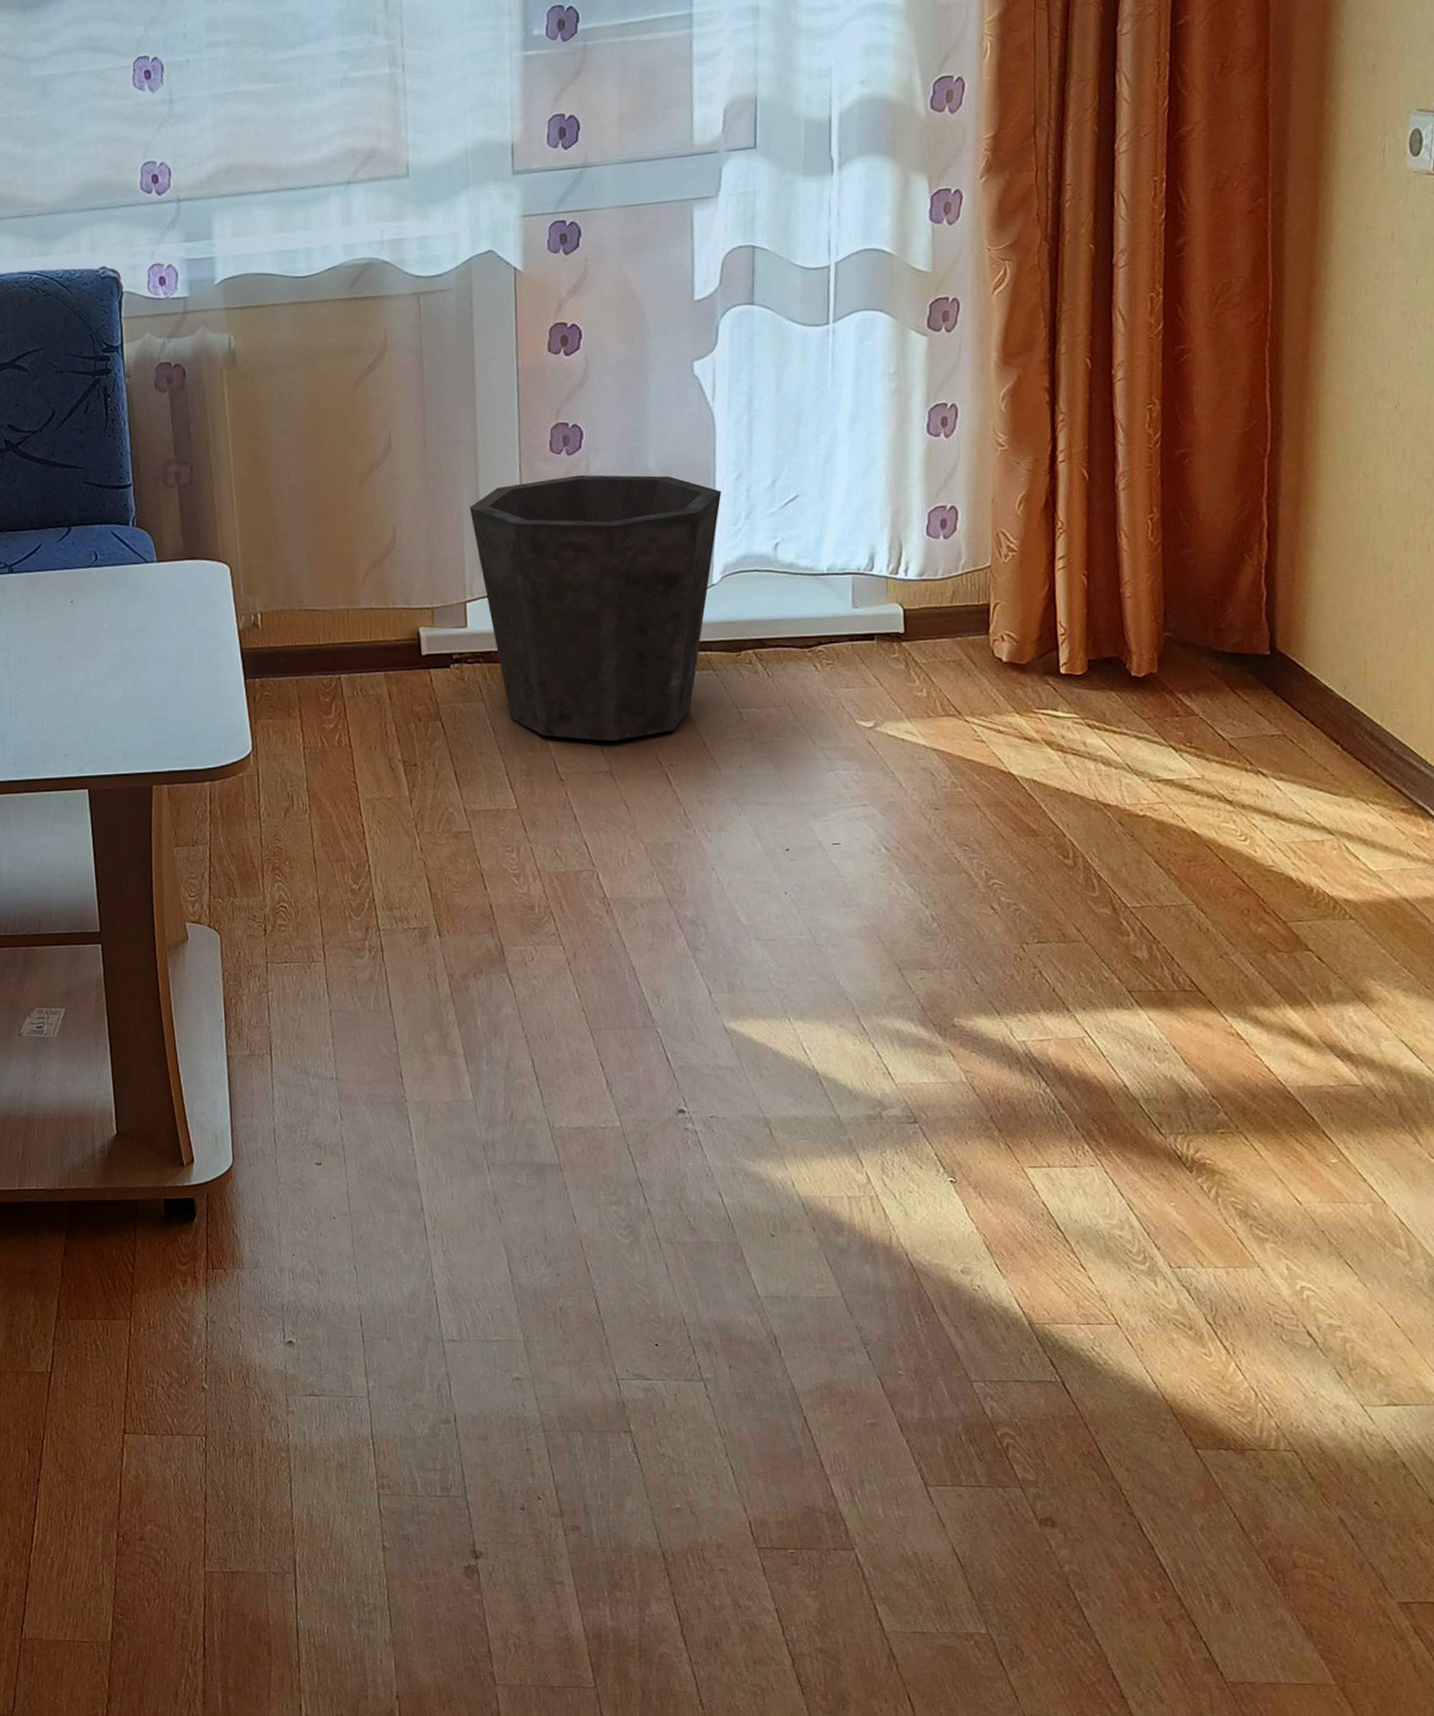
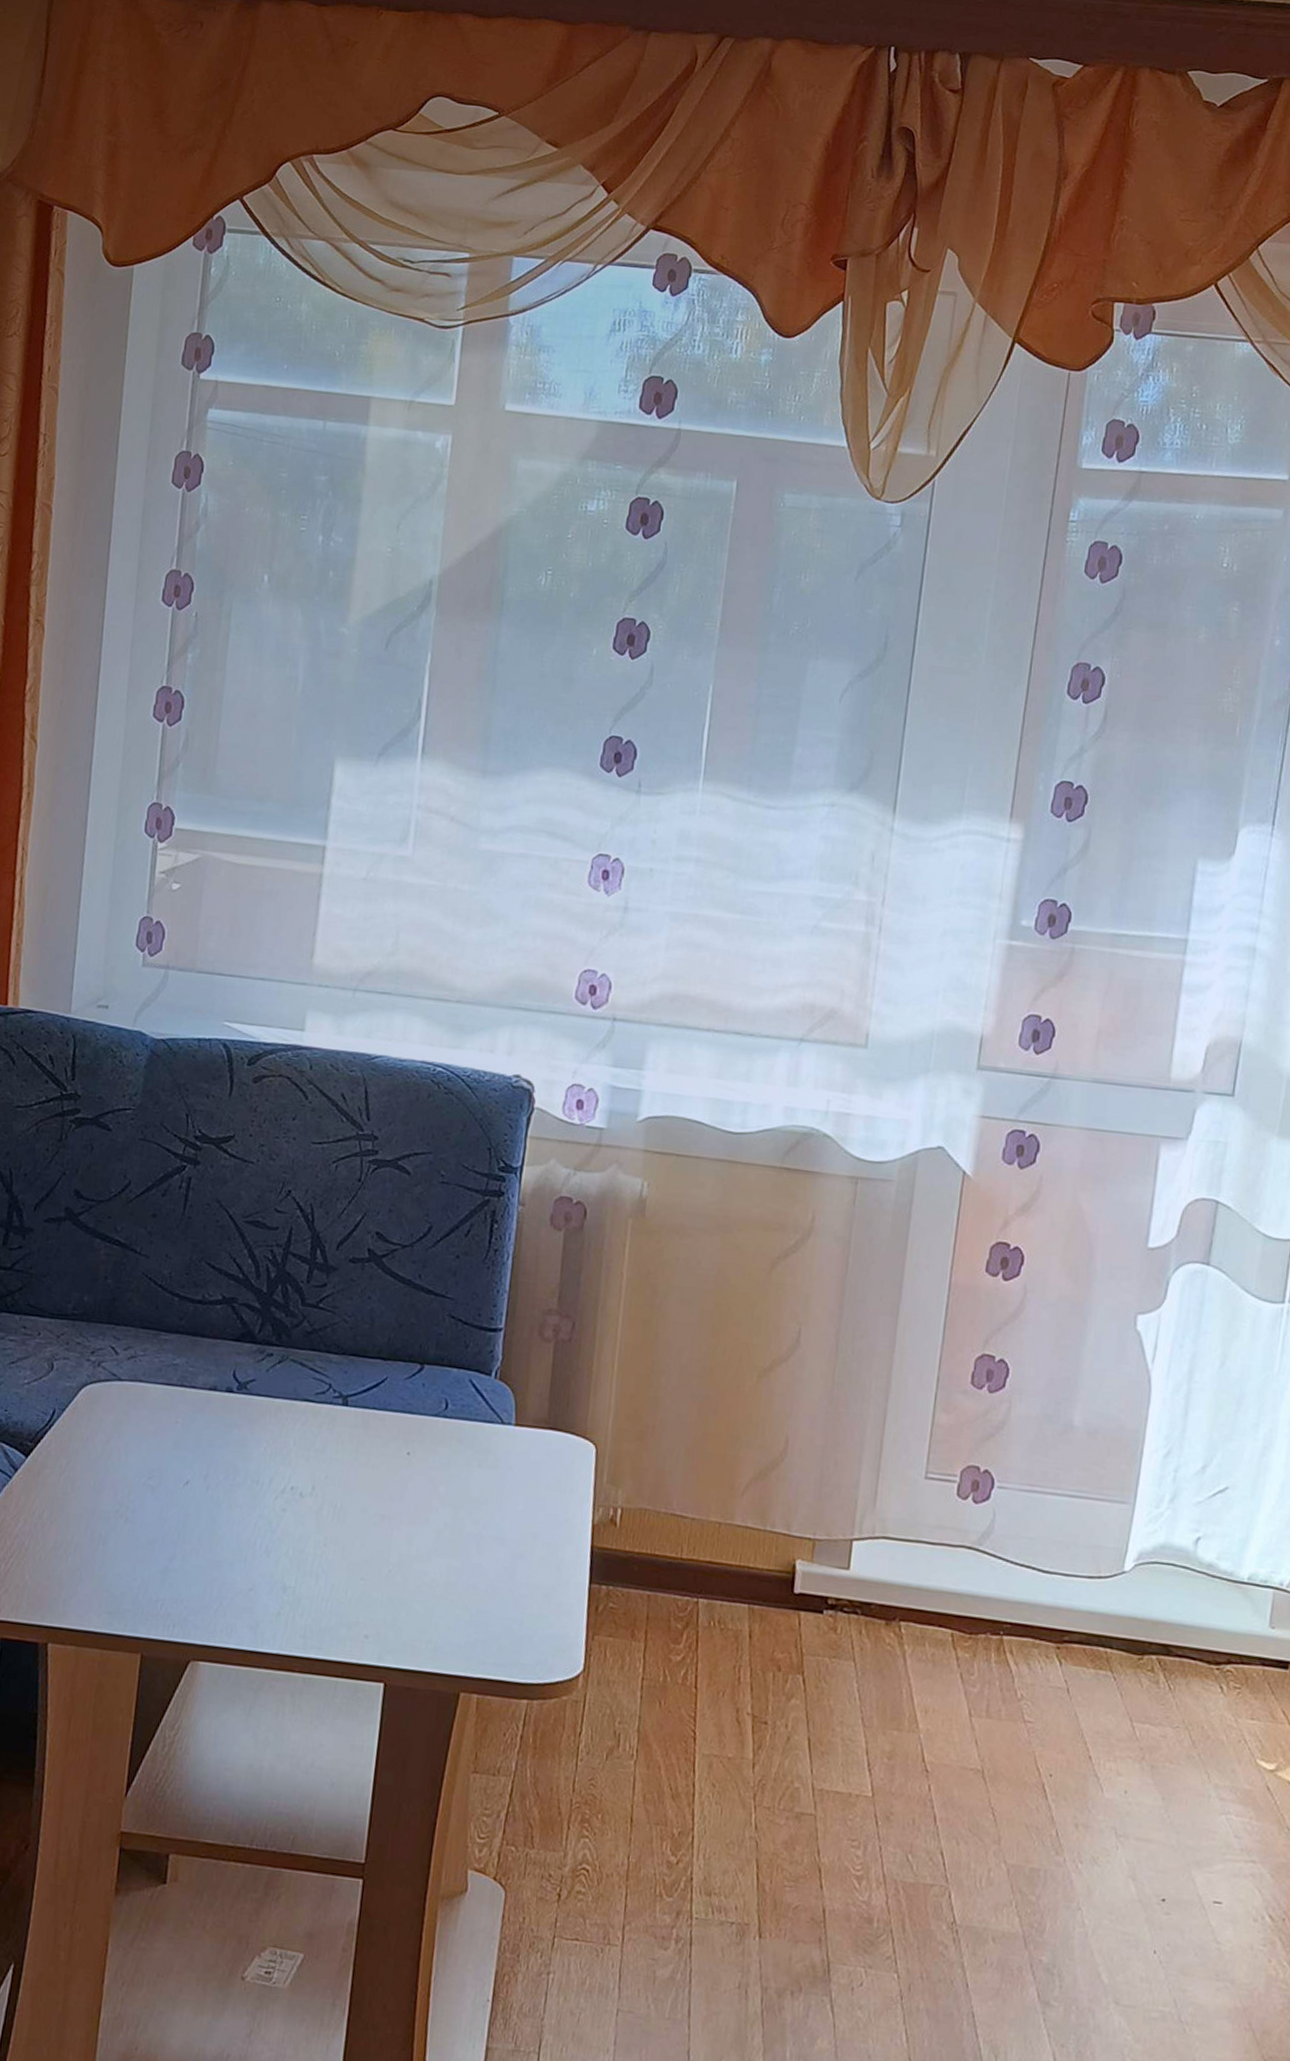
waste bin: present [469,474,722,741] -> none [873,1413,1148,1736]

